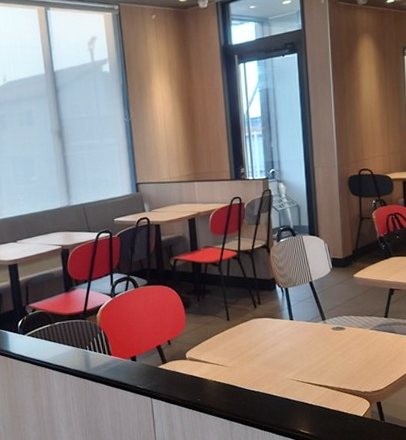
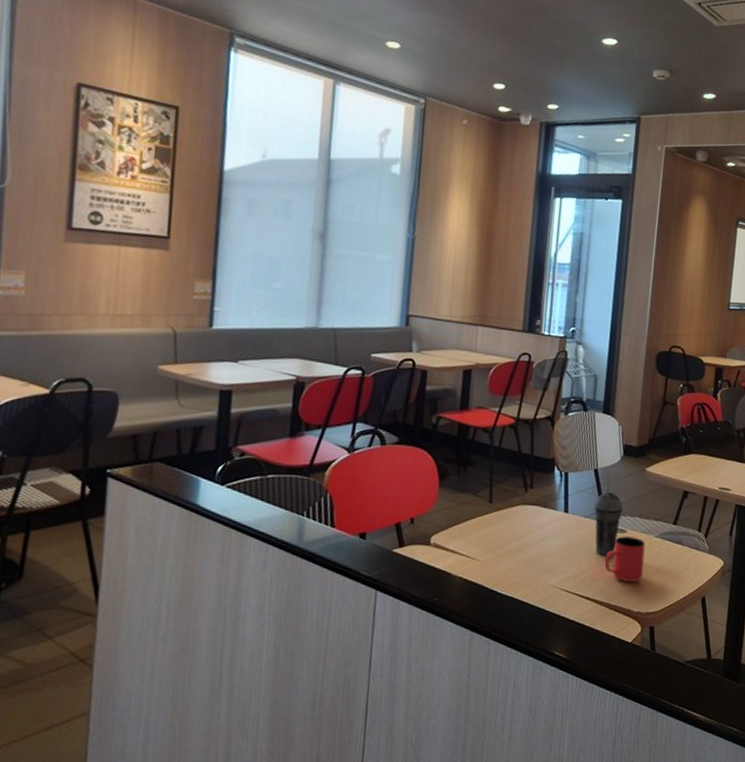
beverage cup: none [314,286,340,350] -> present [594,476,624,556]
cup: none [330,332,364,369] -> present [604,536,646,582]

